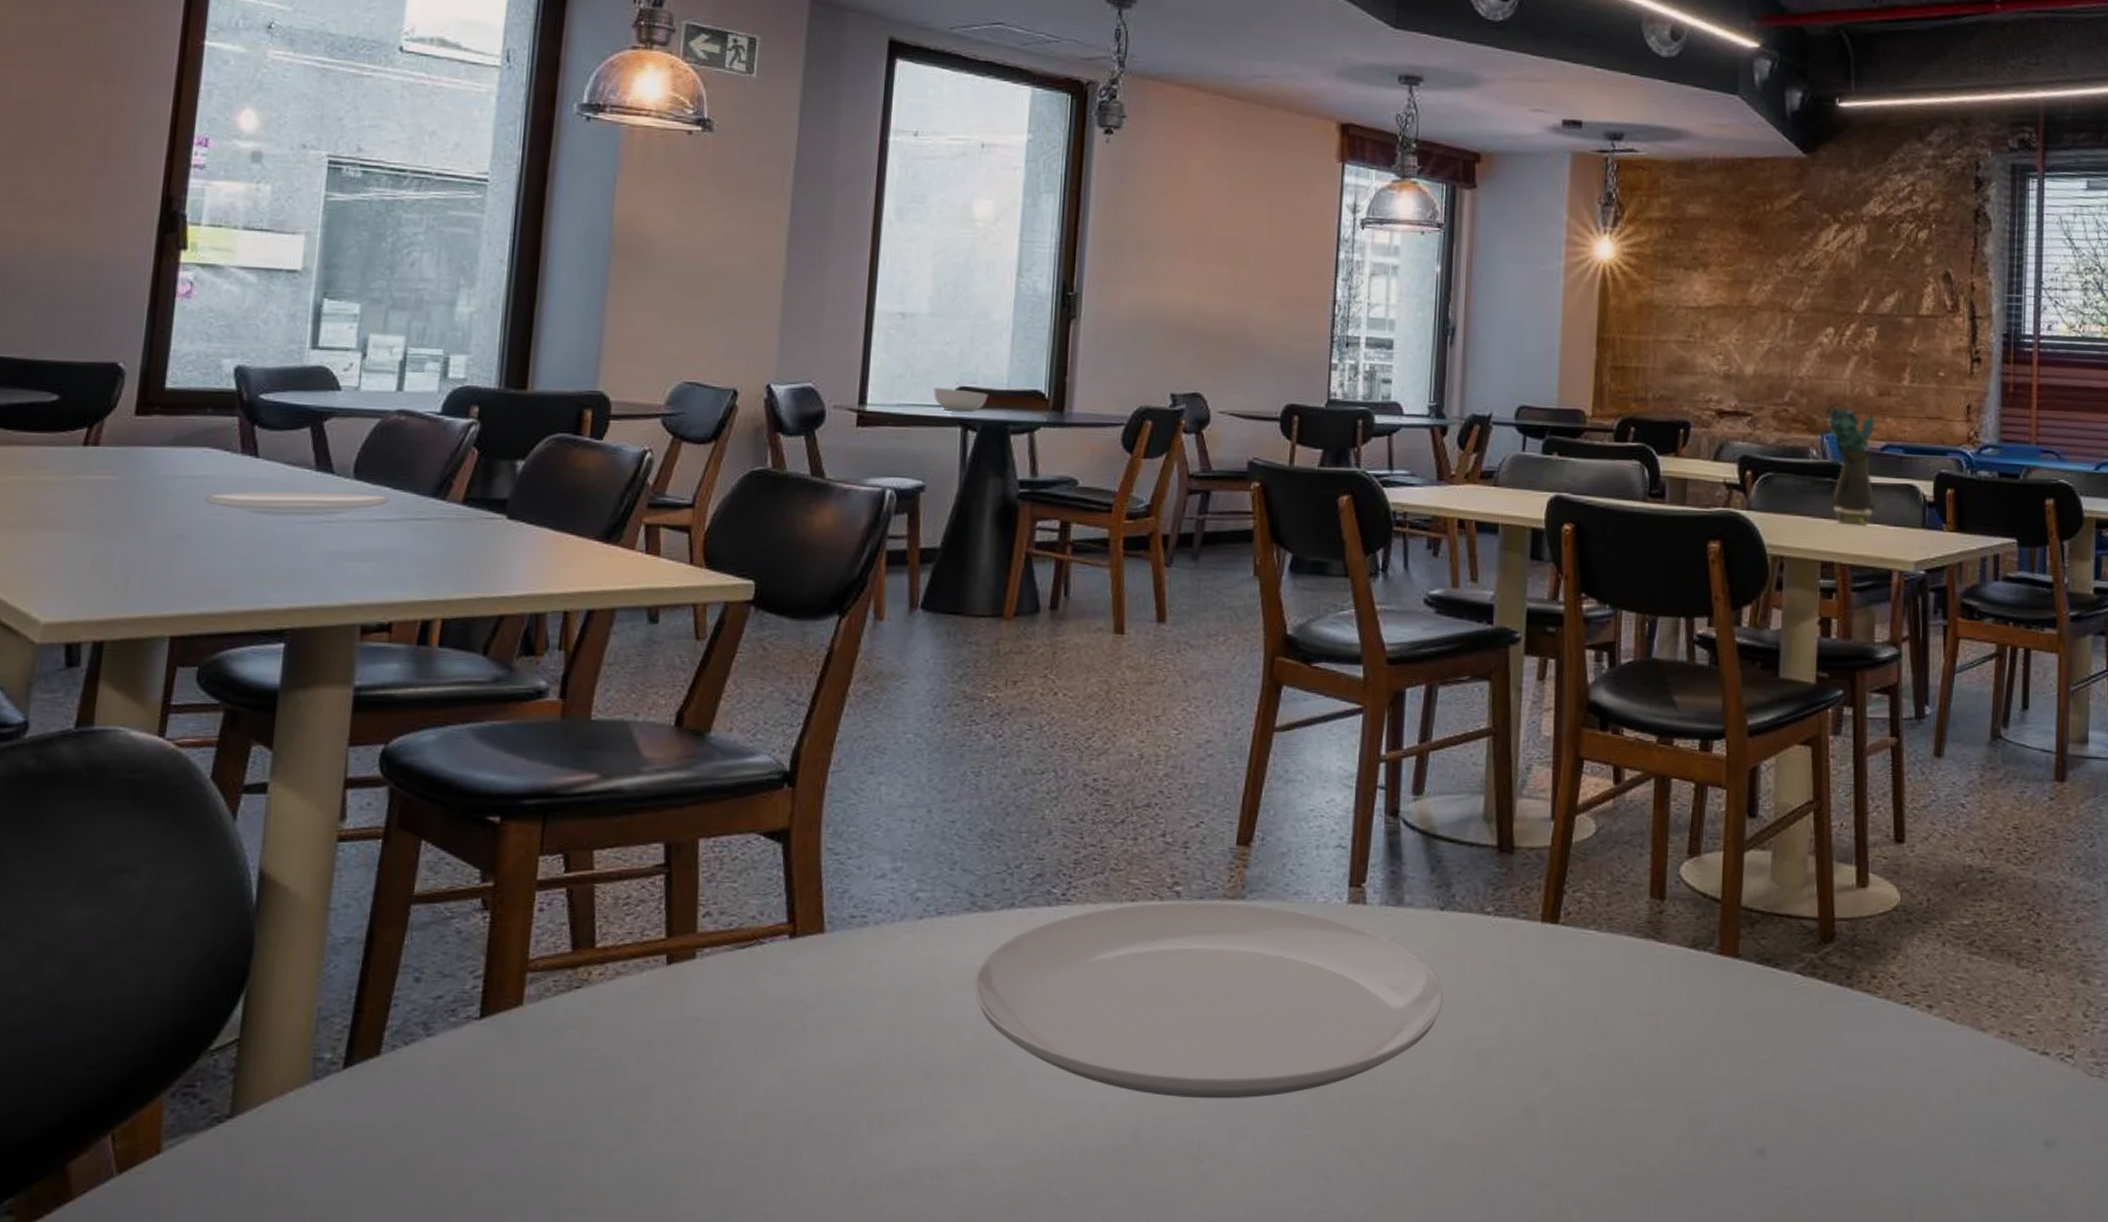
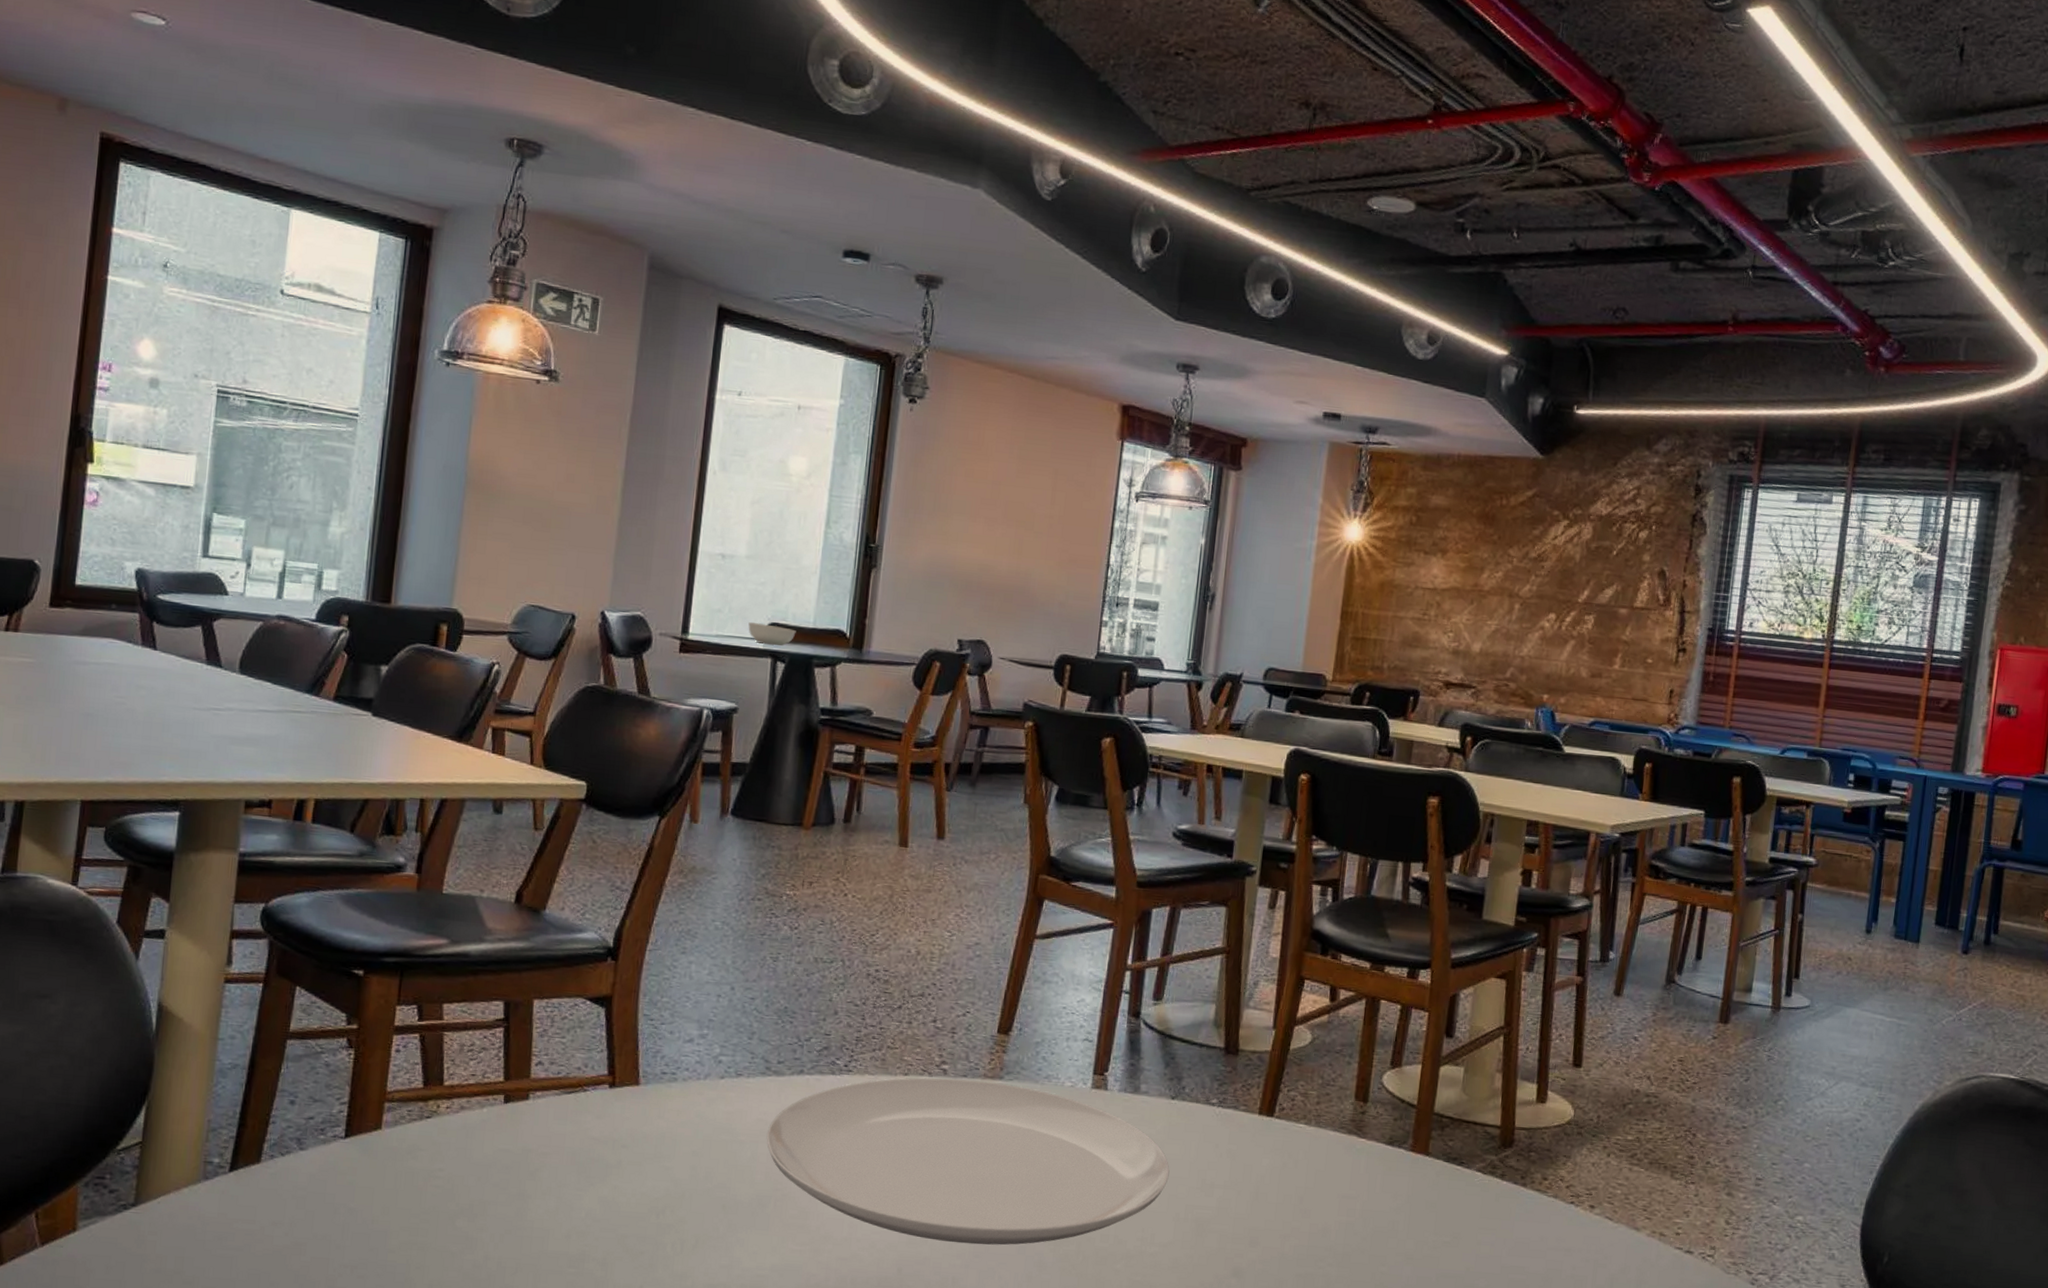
plate: present [205,490,390,516] -> none [110,679,271,704]
vase: present [1826,399,1876,527] -> none [1540,678,1586,792]

